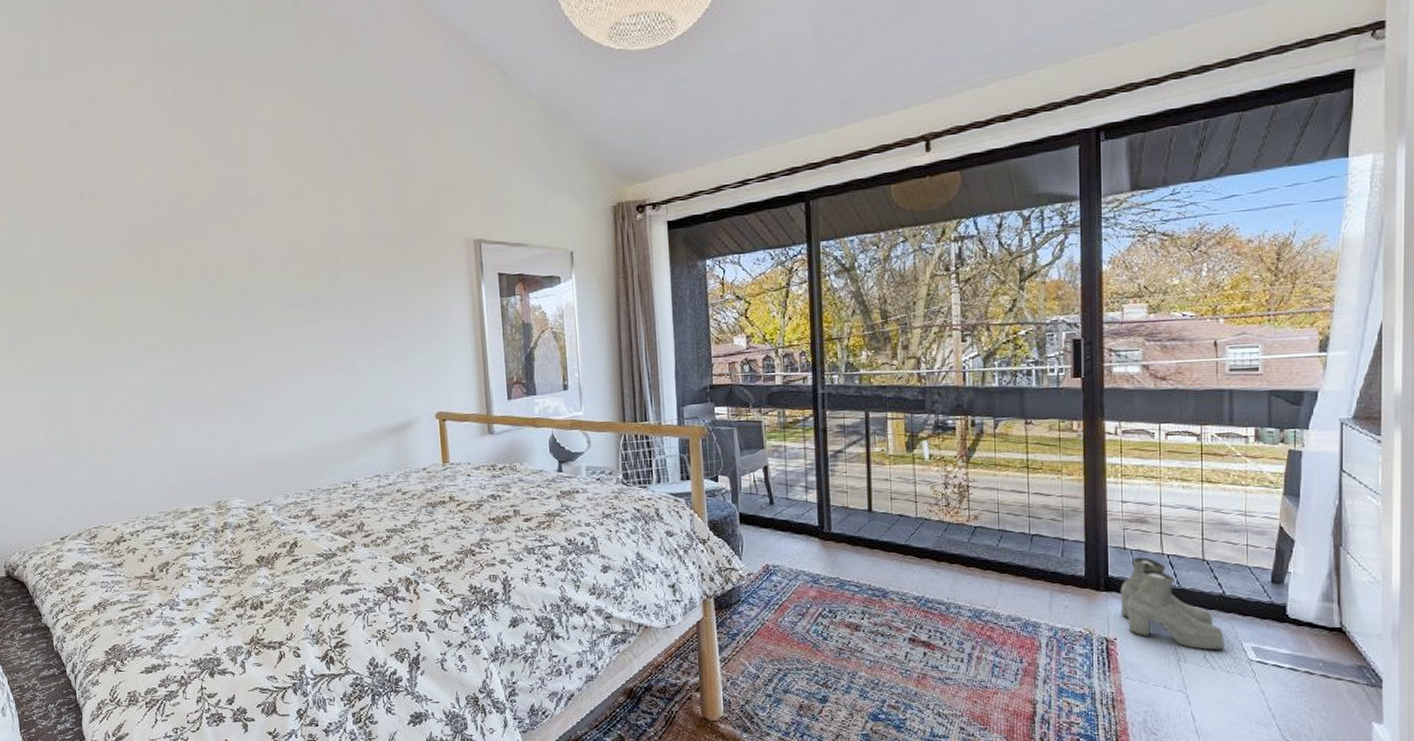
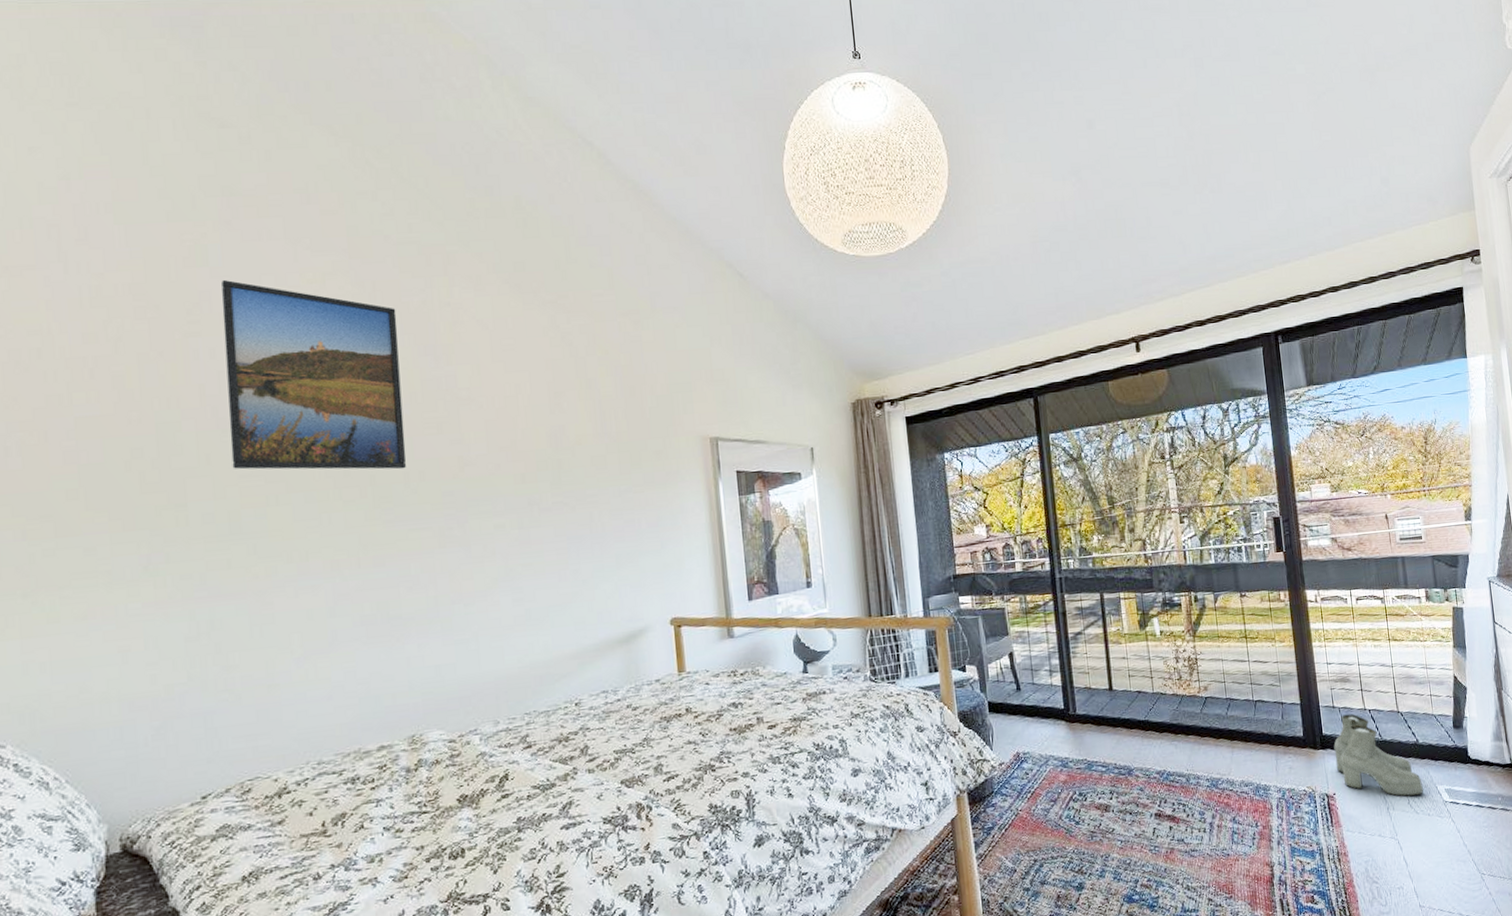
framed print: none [52,88,207,265] -> present [221,279,407,470]

